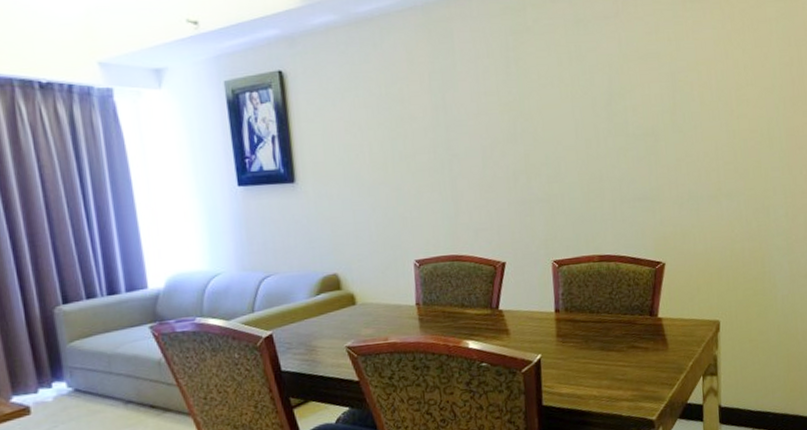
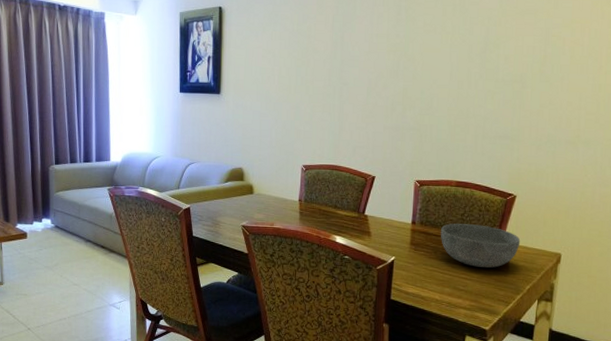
bowl: none [588,301,677,351] -> present [440,223,521,268]

